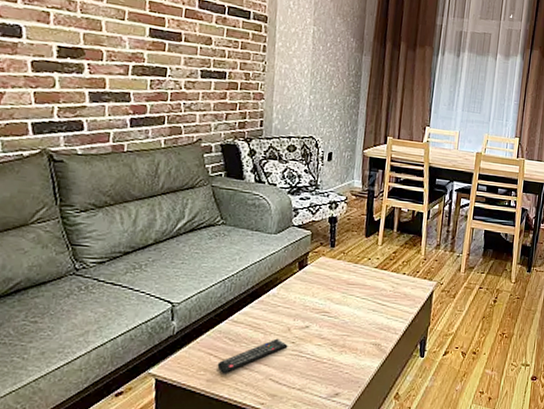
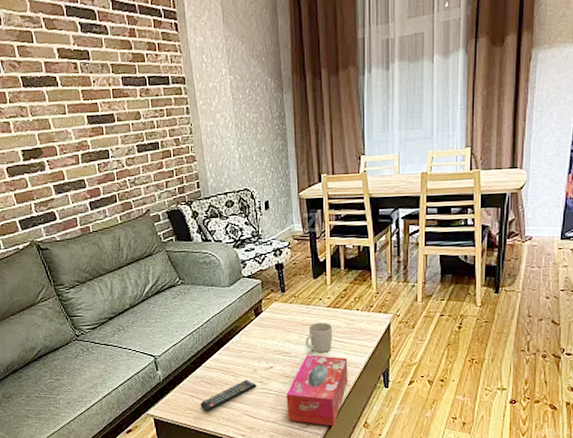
tissue box: none [316,316,388,397] -> present [286,354,348,427]
mug: none [347,282,378,315] -> present [305,322,333,353]

